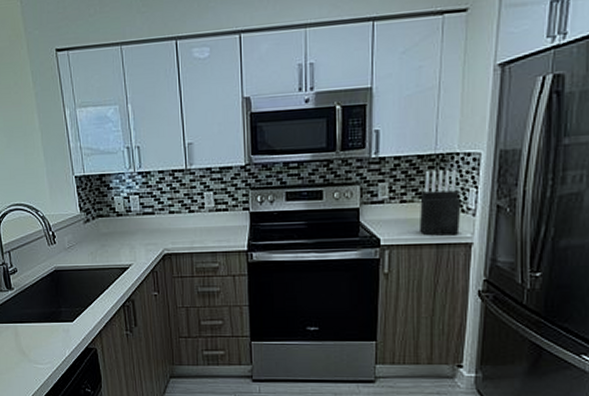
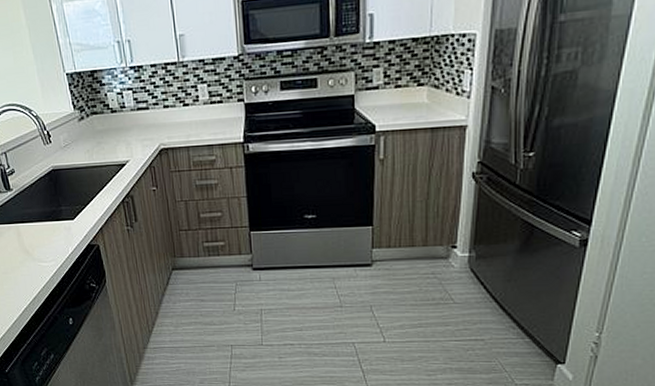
knife block: present [418,169,461,236] -> none [413,51,456,120]

